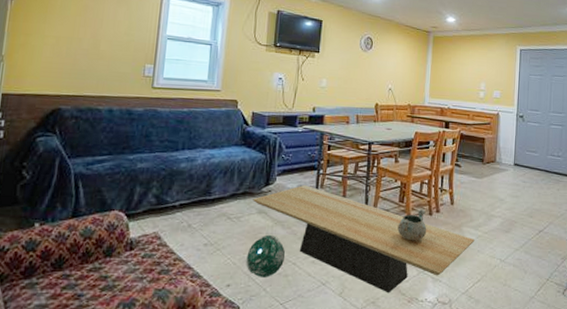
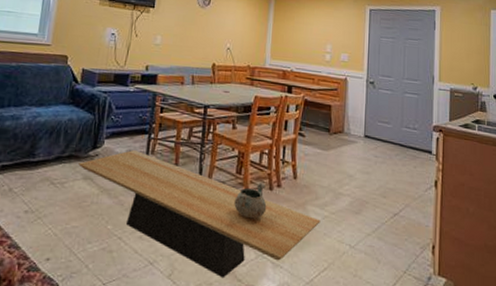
ball: present [246,234,285,277] -> none [68,203,110,252]

